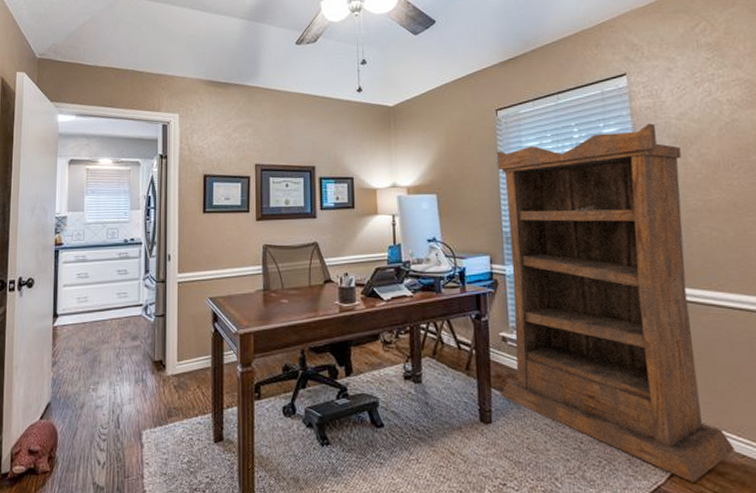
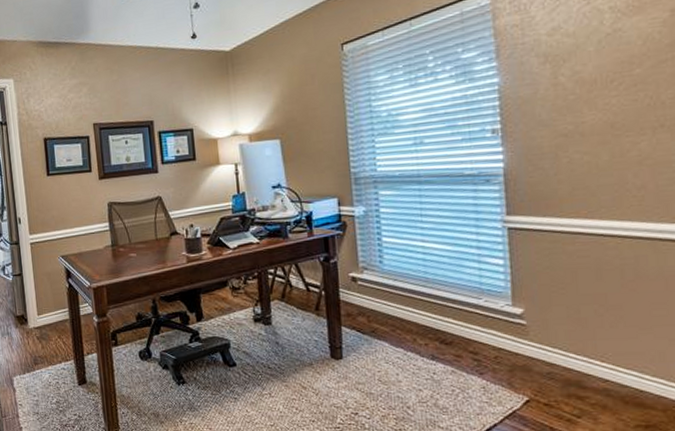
bookshelf: present [496,123,735,483] -> none [342,43,597,407]

